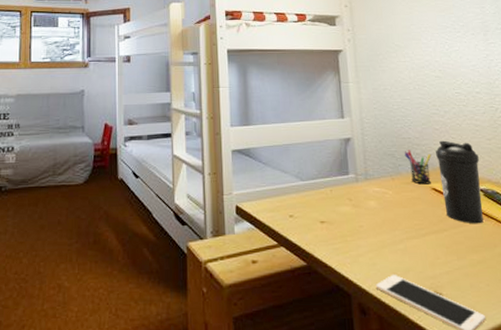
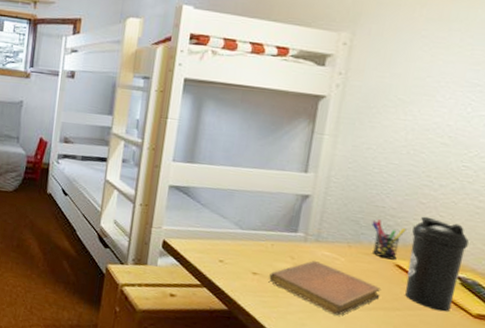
notebook: none [335,198,428,248] -> present [269,260,382,316]

